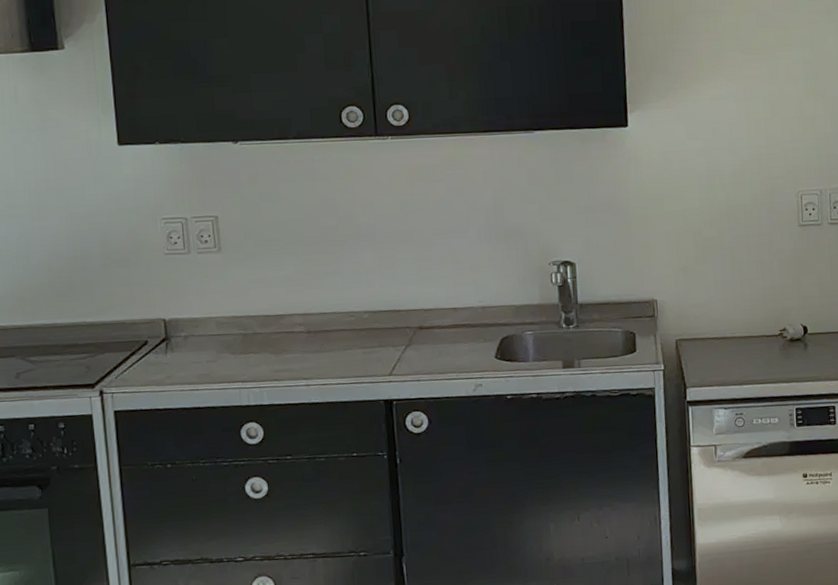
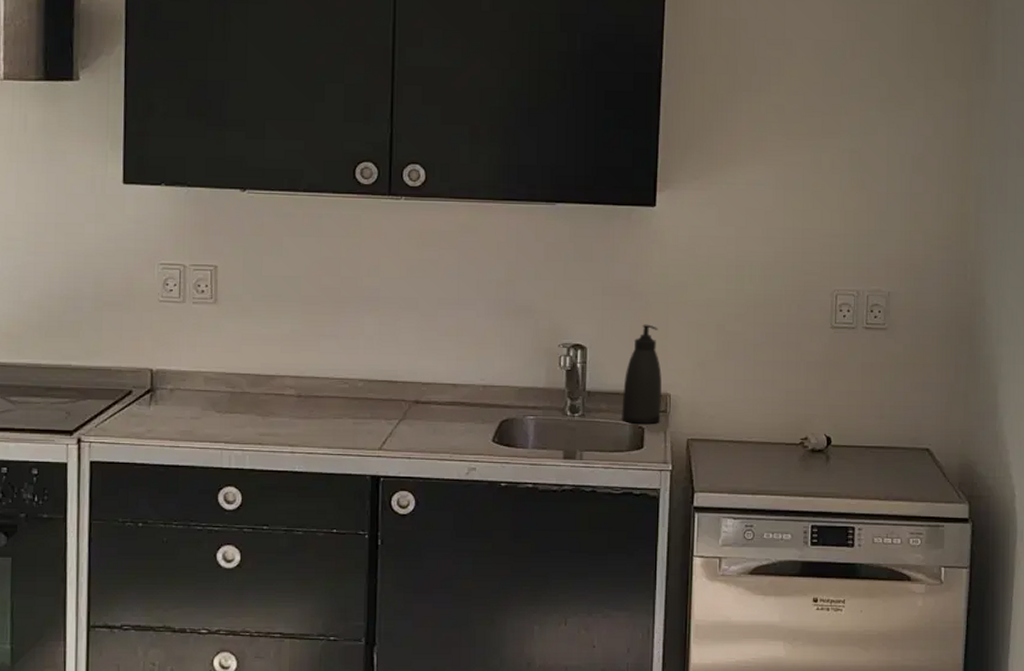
soap dispenser: none [612,237,650,330] -> present [622,324,662,424]

